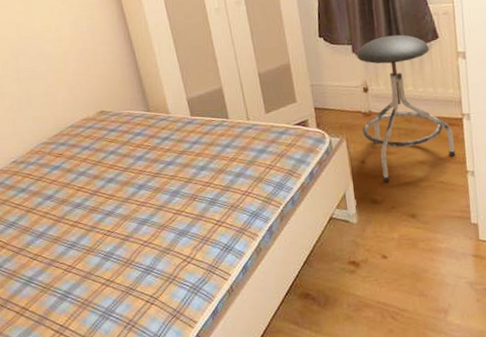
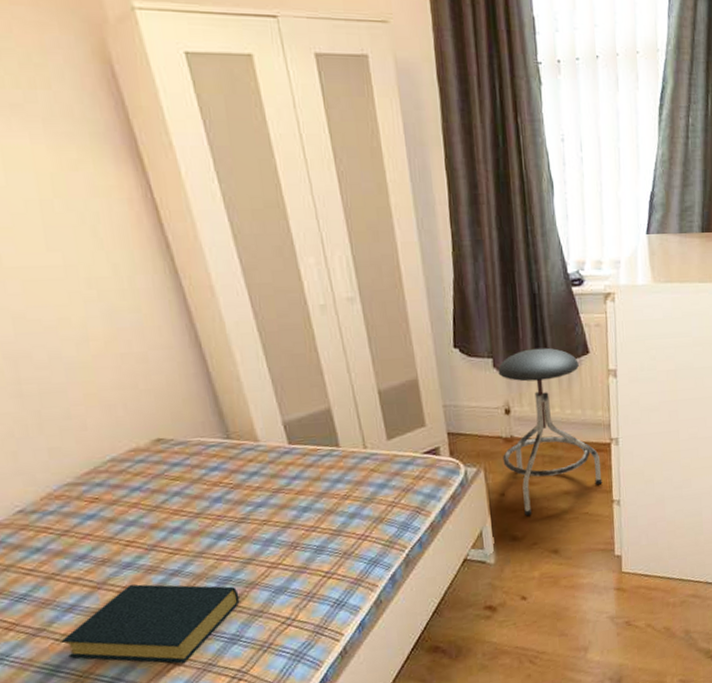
hardback book: none [33,220,153,286] -> present [60,584,240,664]

